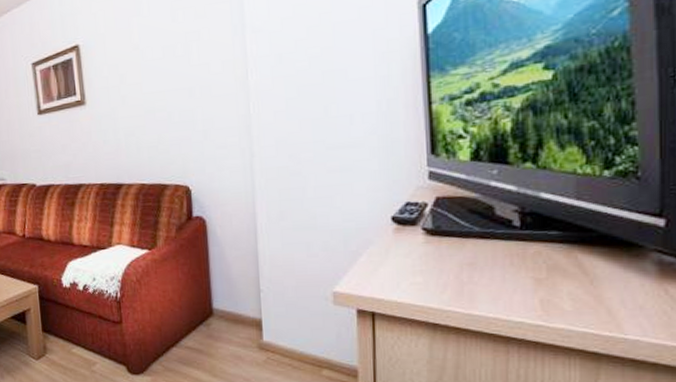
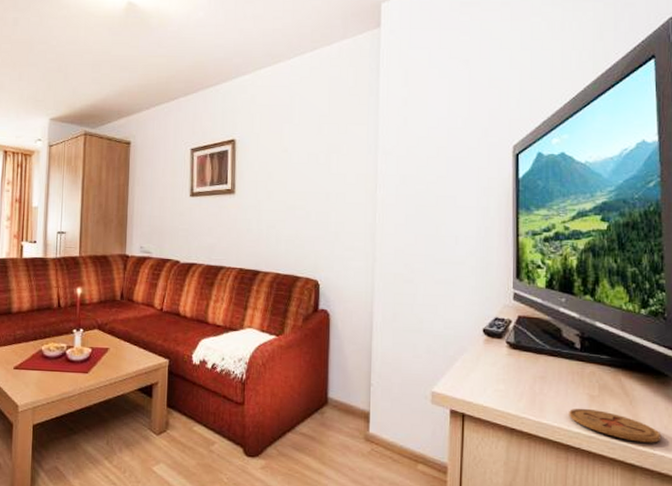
coaster: none [508,294,636,327] -> present [569,408,662,443]

